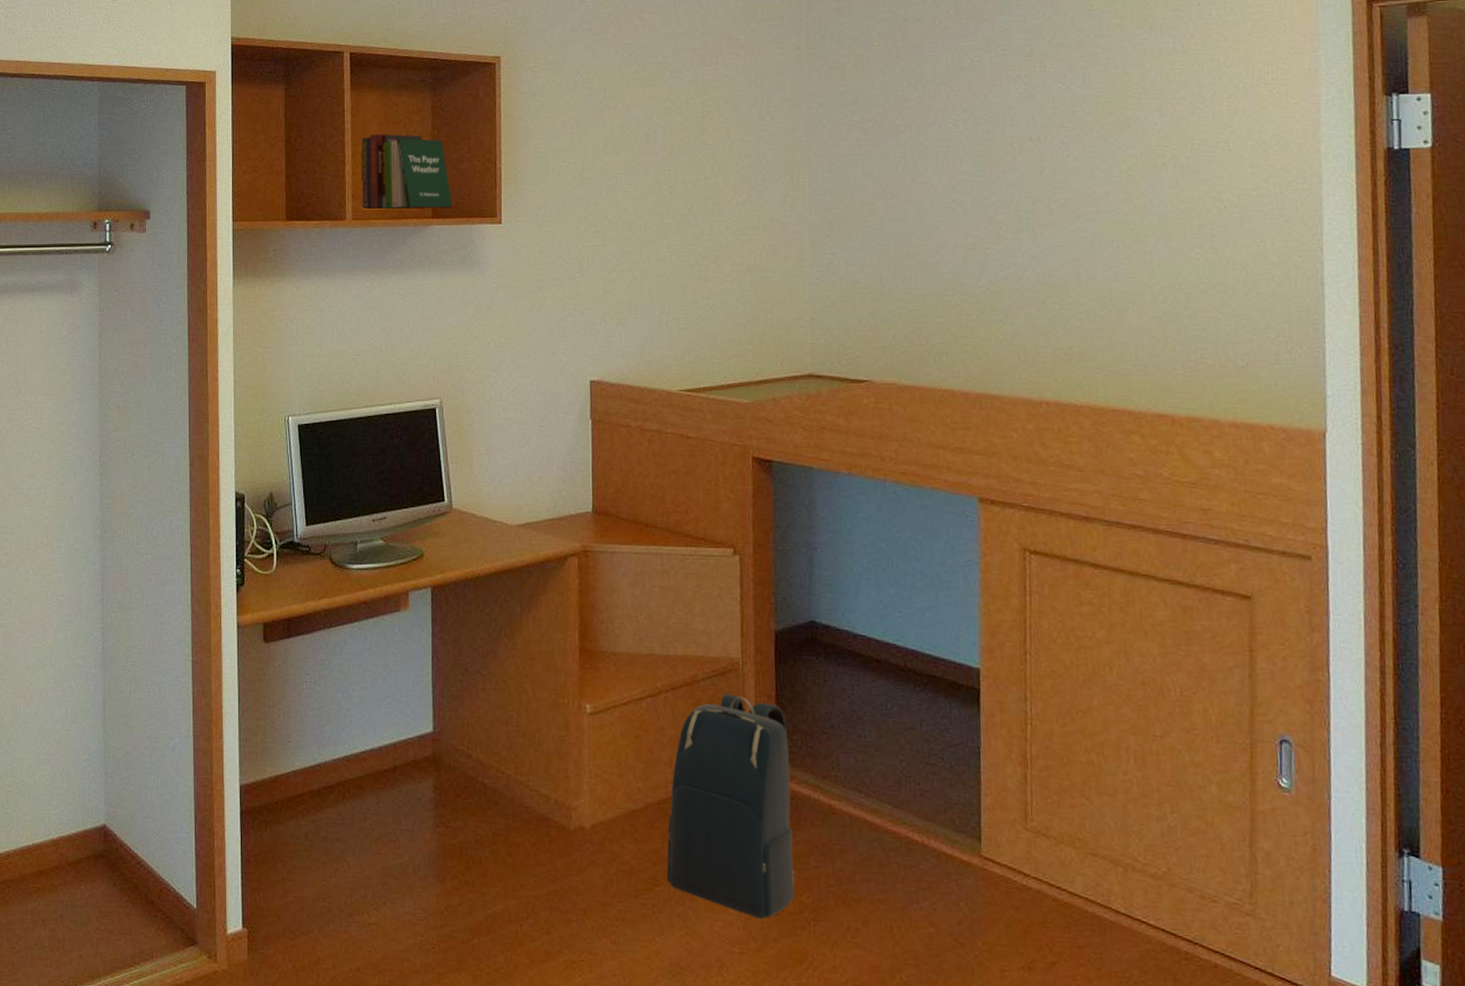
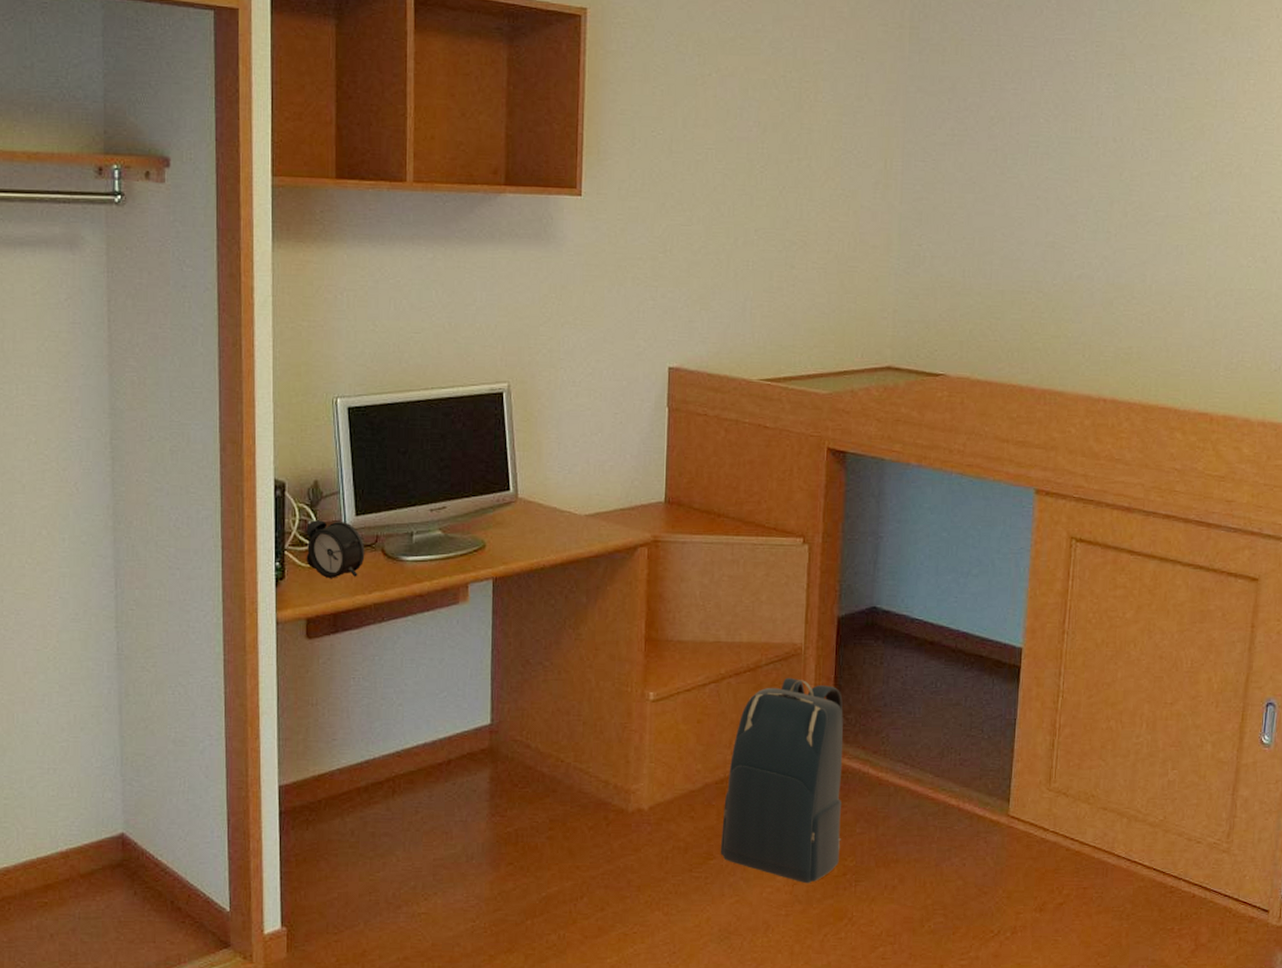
alarm clock: none [263,530,315,585] -> present [306,520,365,578]
books: present [362,134,453,210] -> none [426,85,529,176]

